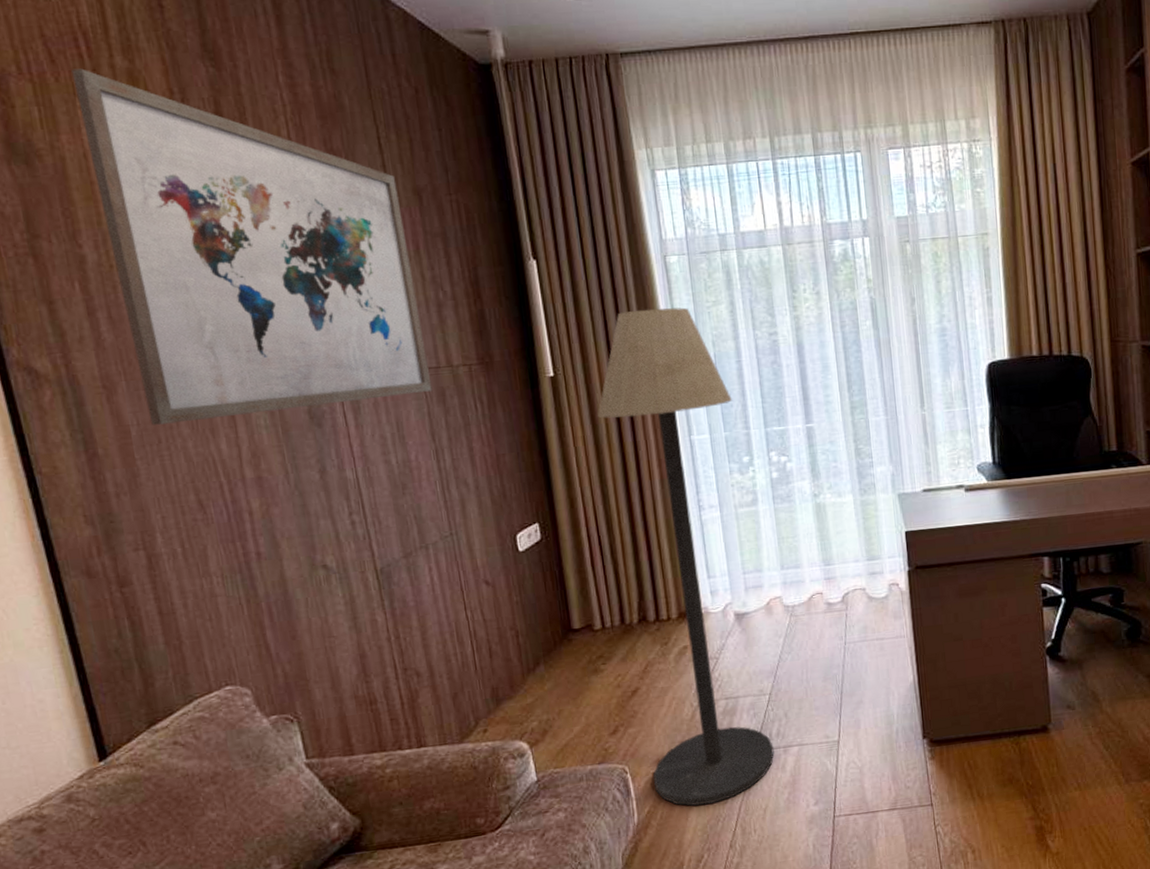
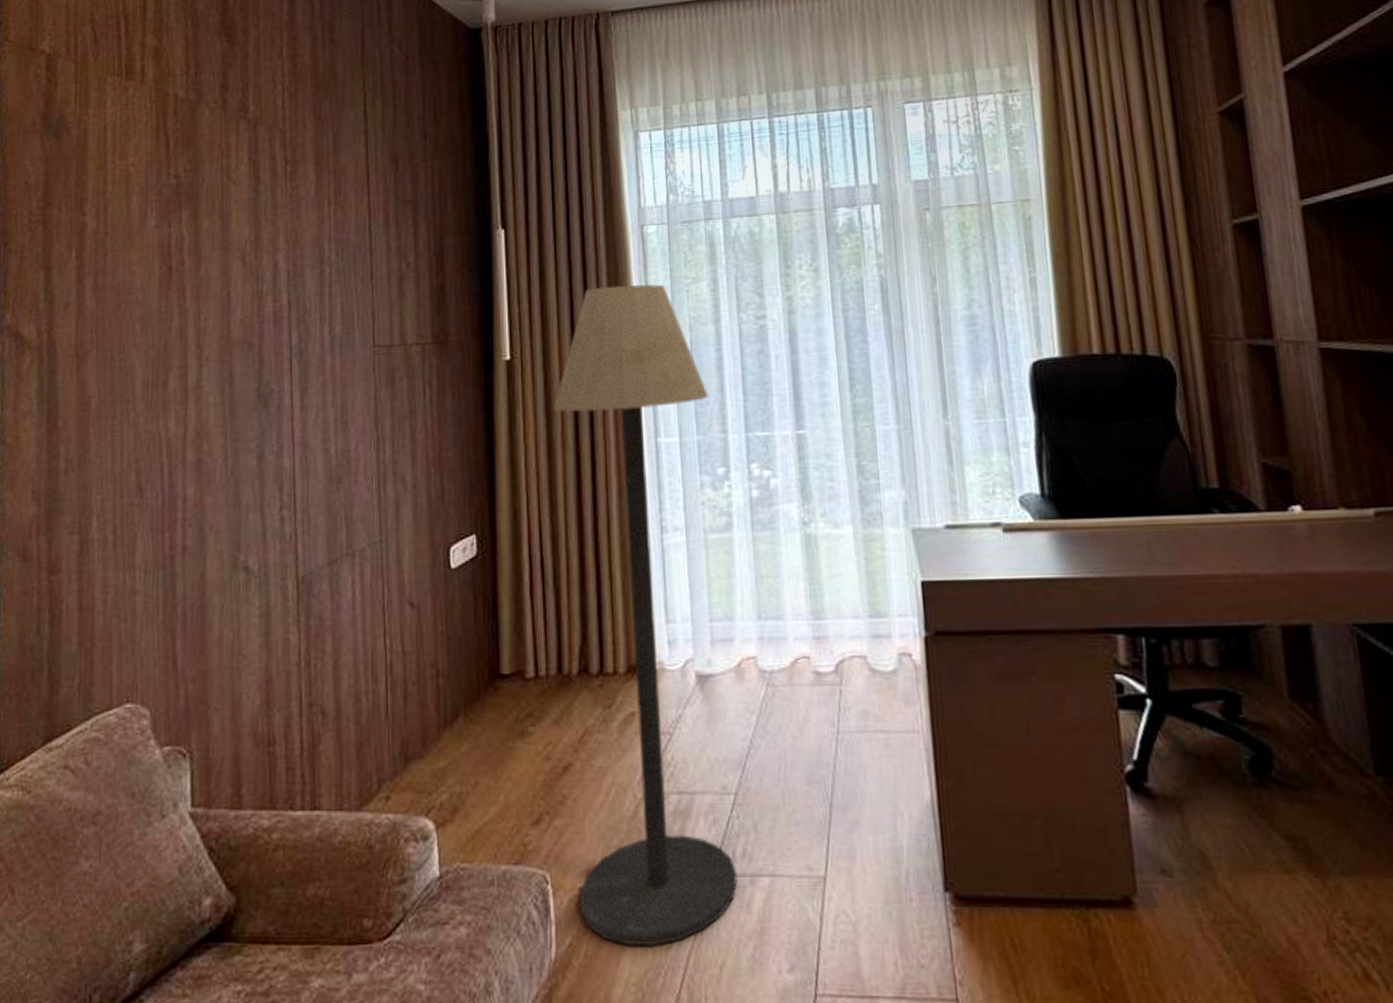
wall art: present [71,68,433,425] -> none [109,48,382,398]

